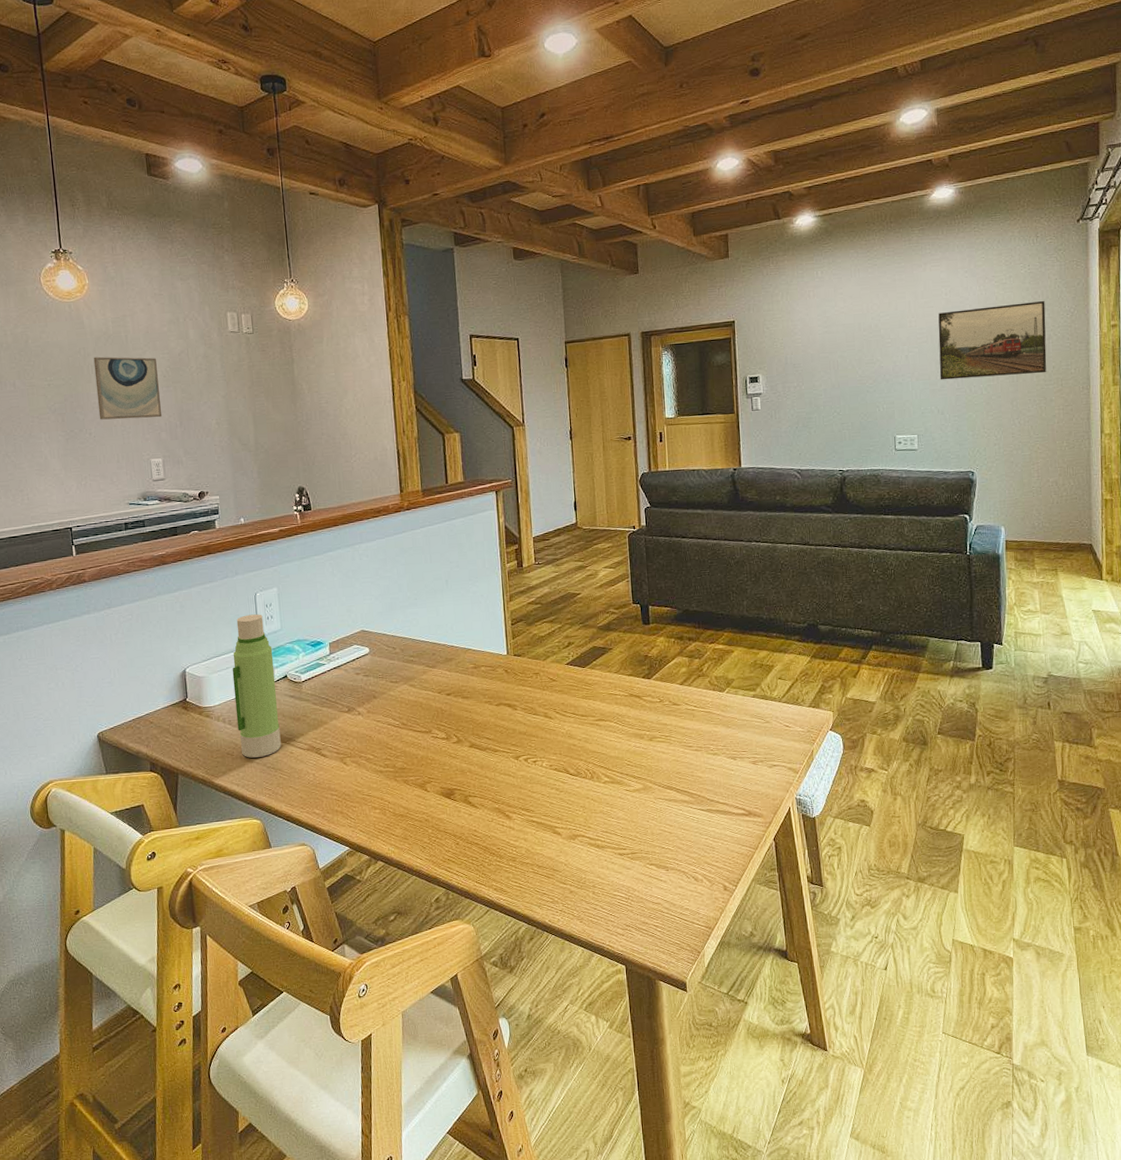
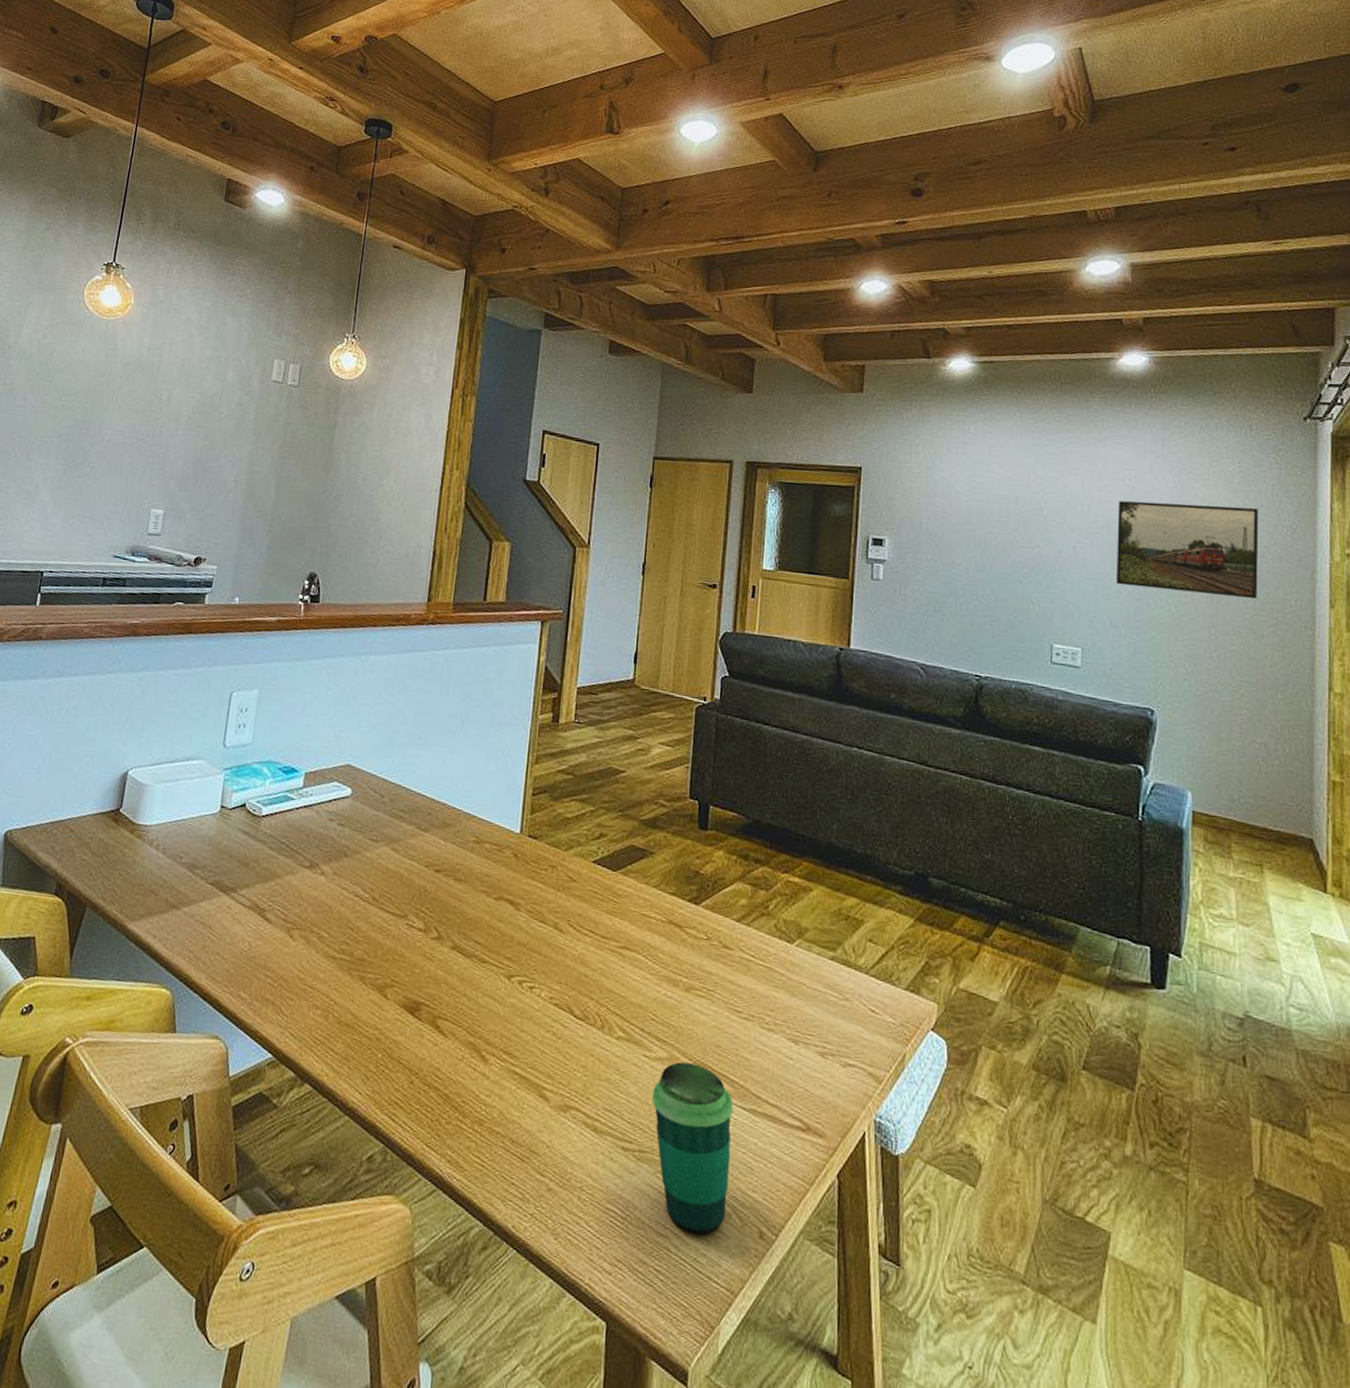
wall art: present [93,356,163,420] -> none [106,383,185,463]
water bottle: present [232,614,281,758] -> none [169,716,237,906]
cup: none [635,788,699,898] -> present [651,1062,734,1236]

